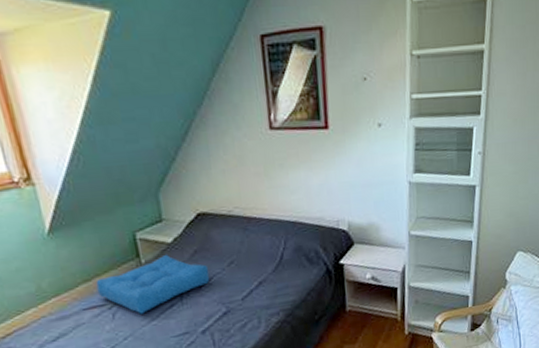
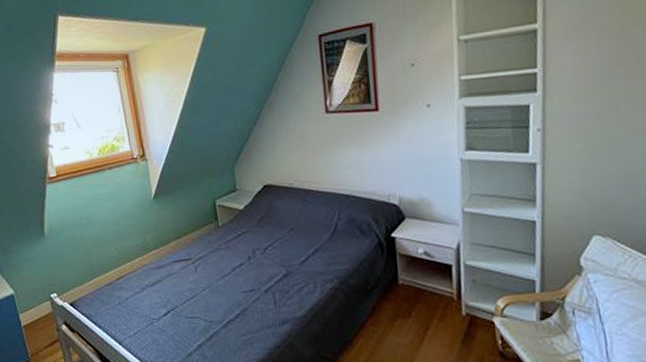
seat cushion: present [96,254,210,314] -> none [184,219,273,270]

